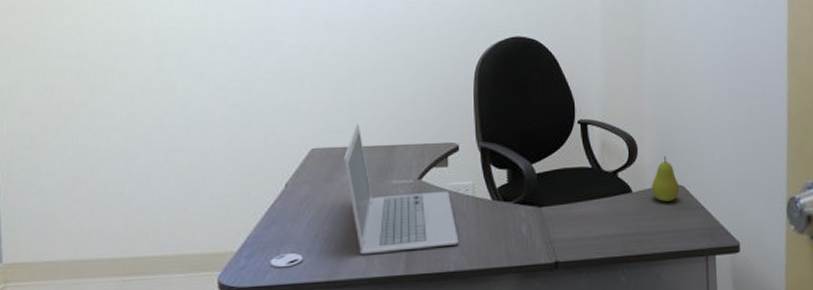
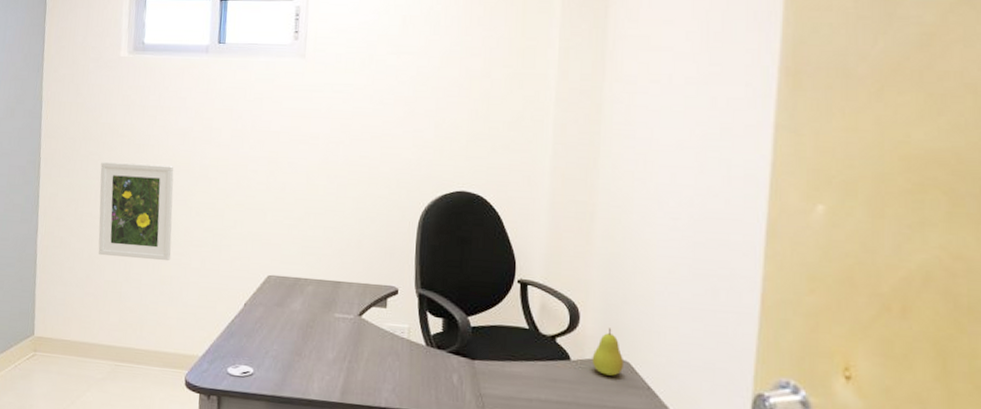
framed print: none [81,35,188,152] -> present [98,162,174,261]
laptop: present [344,123,459,255] -> none [294,257,392,383]

